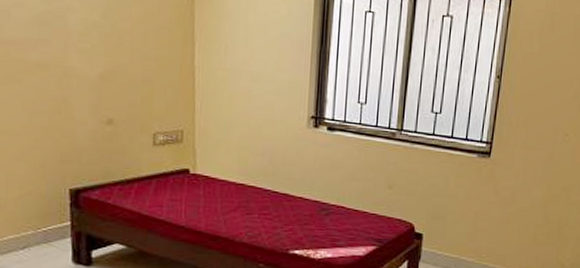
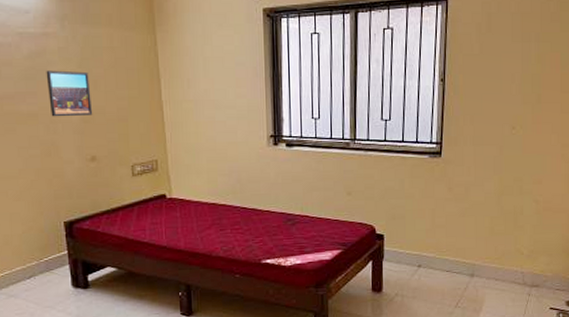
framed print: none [63,17,114,73] -> present [46,70,93,117]

